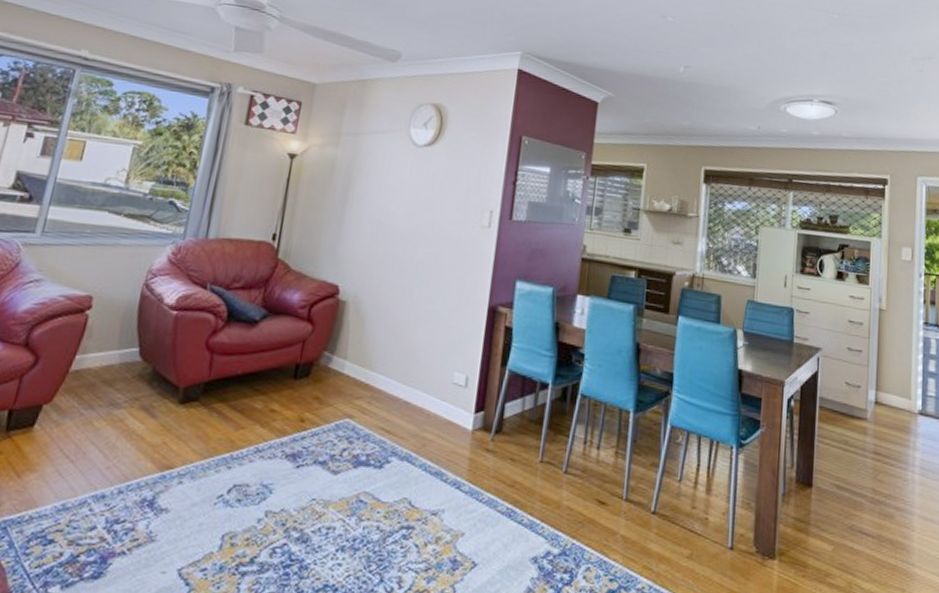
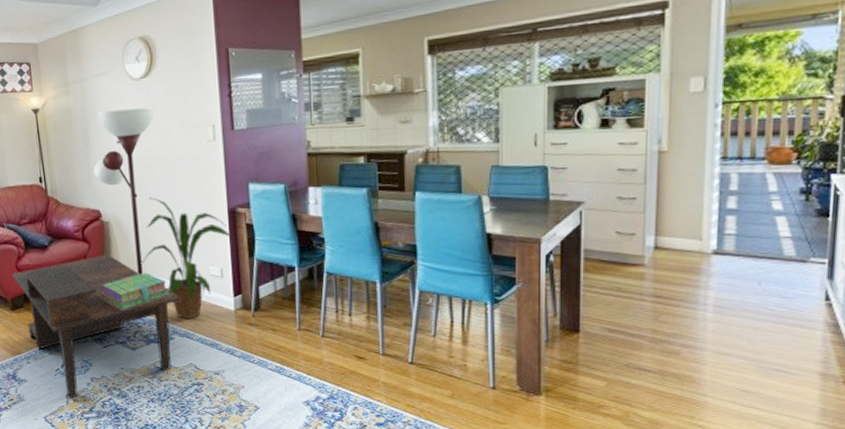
coffee table: none [194,342,412,542] -> present [11,255,181,399]
stack of books: none [310,371,400,418] -> present [100,272,169,311]
floor lamp: none [343,172,432,374] -> present [93,107,155,275]
house plant: none [371,279,487,438] -> present [139,197,232,320]

